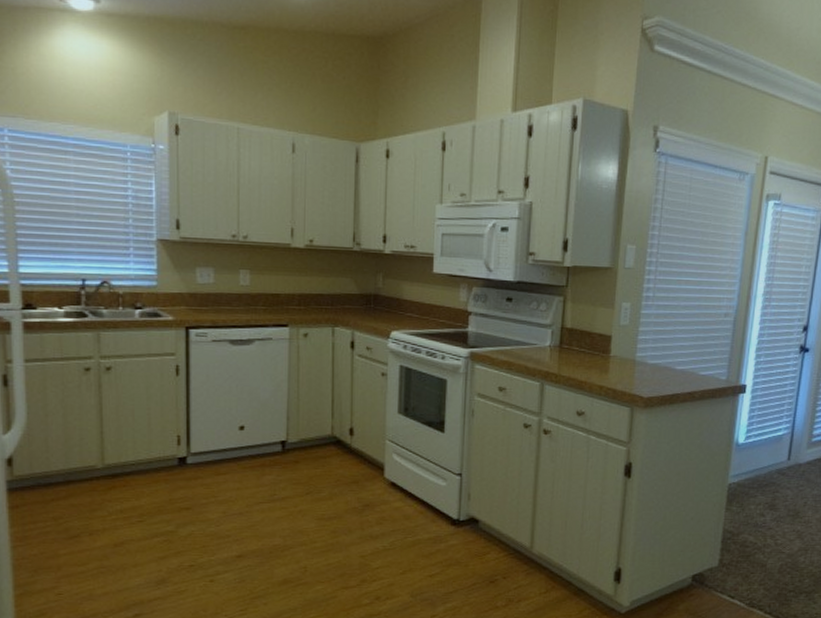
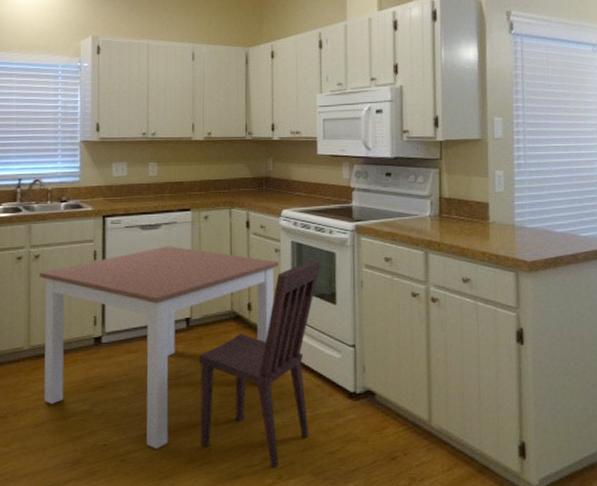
dining table: none [113,364,386,571] -> present [40,246,280,450]
dining chair: none [294,385,431,590] -> present [198,259,321,468]

